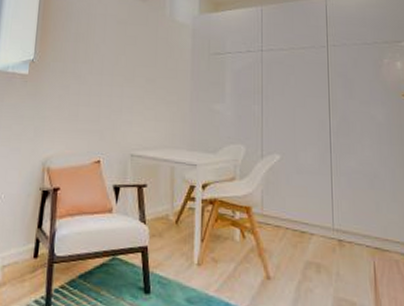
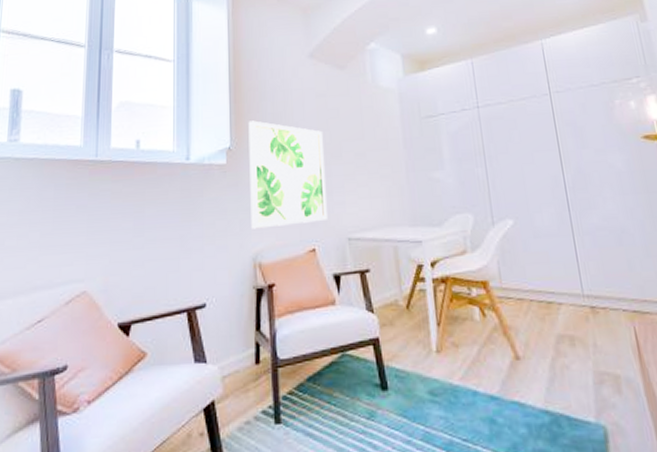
wall art: none [44,38,120,137] -> present [248,120,327,229]

